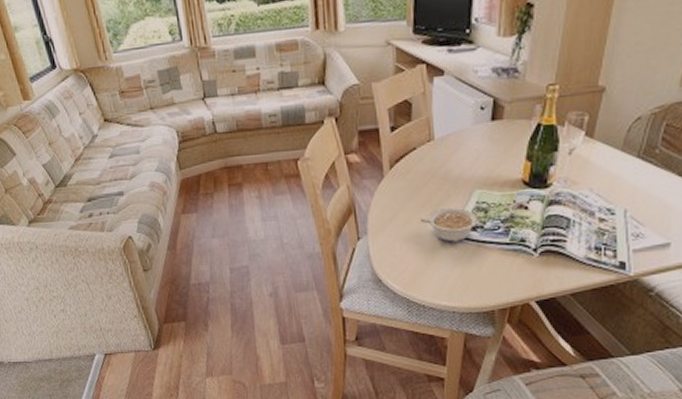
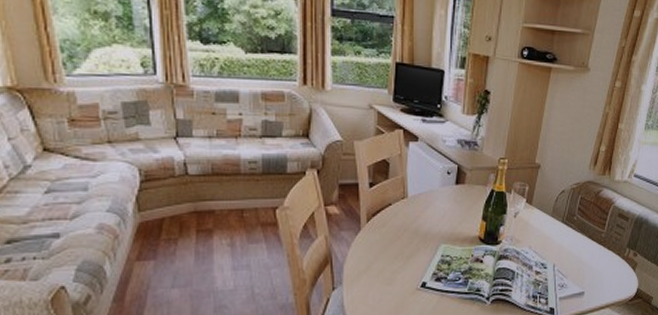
legume: present [419,207,479,243] -> none [391,259,443,292]

